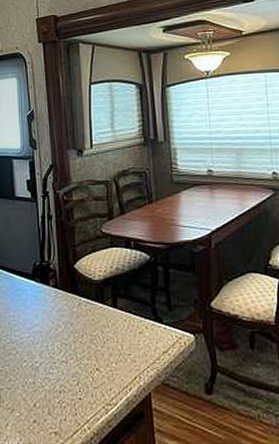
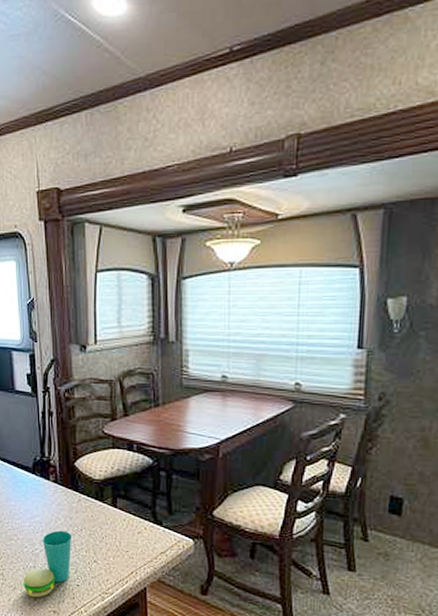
cup: none [22,338,74,419] -> present [23,530,73,598]

